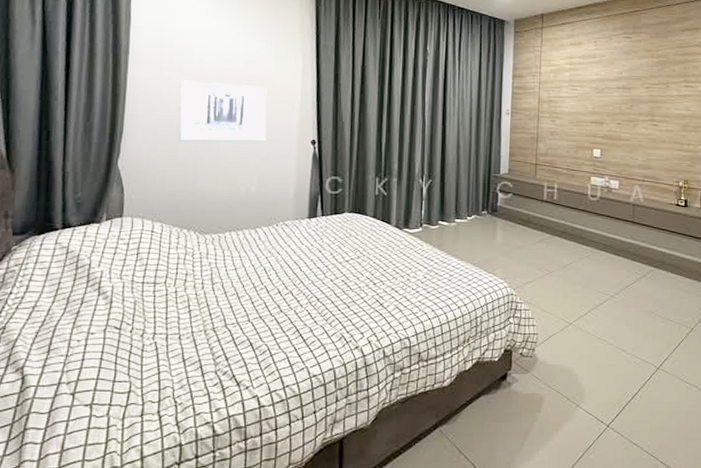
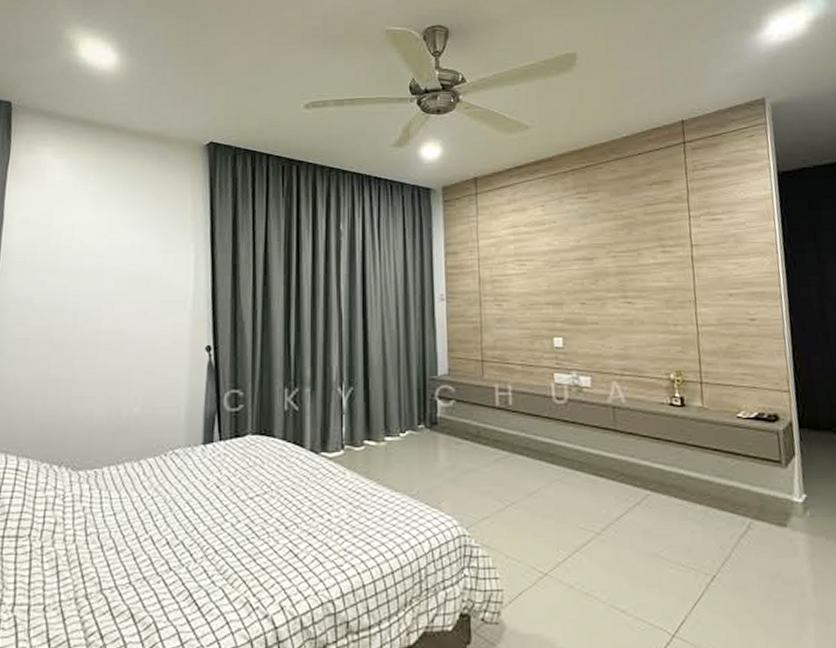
wall art: present [179,80,267,142] -> none [52,283,154,356]

